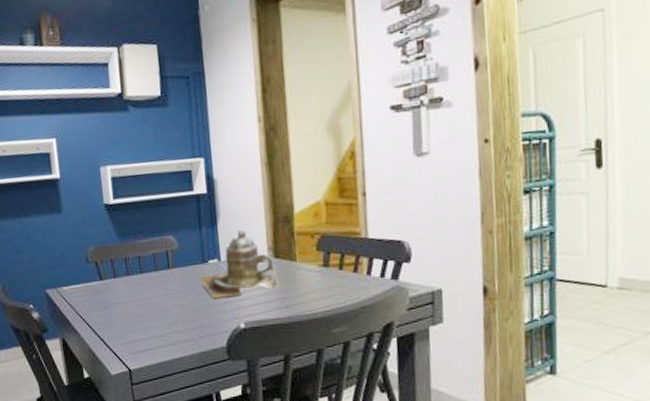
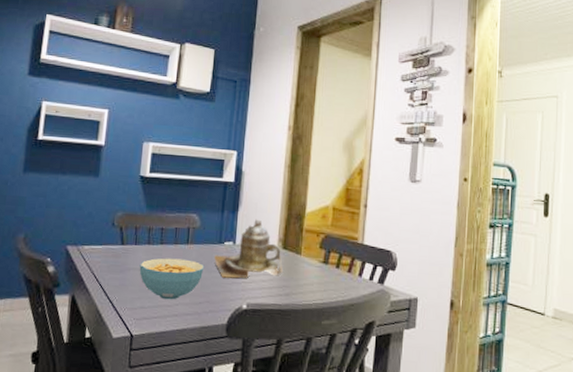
cereal bowl: none [123,285,192,330] -> present [139,258,205,300]

